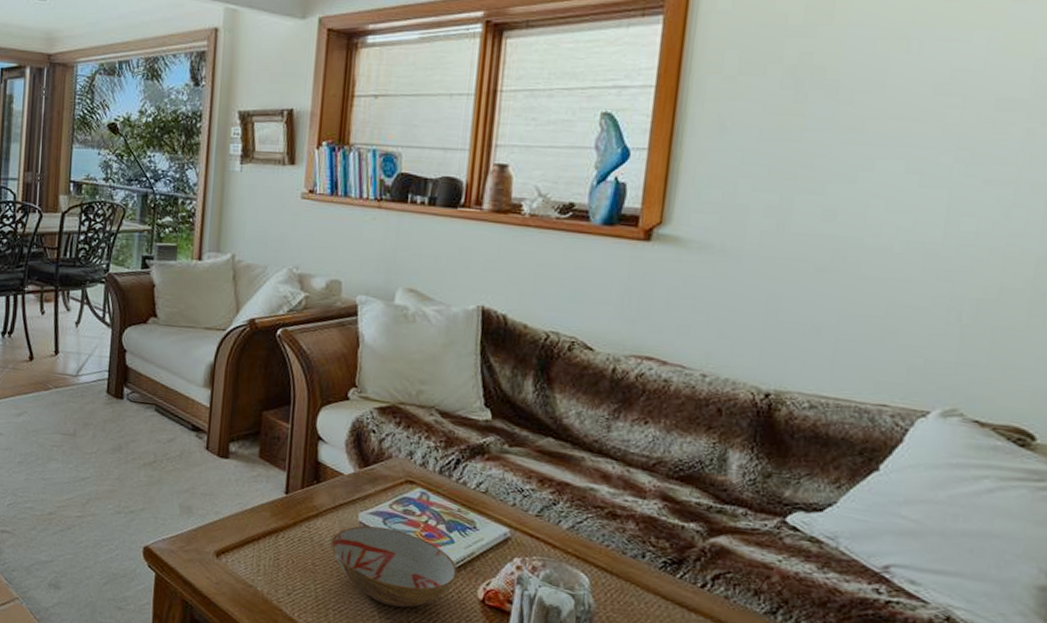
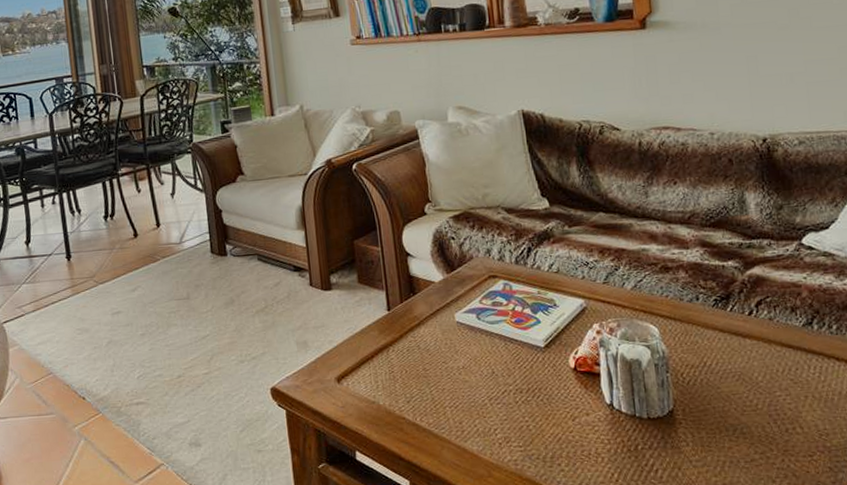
bowl: present [331,525,458,608] -> none [435,322,549,392]

